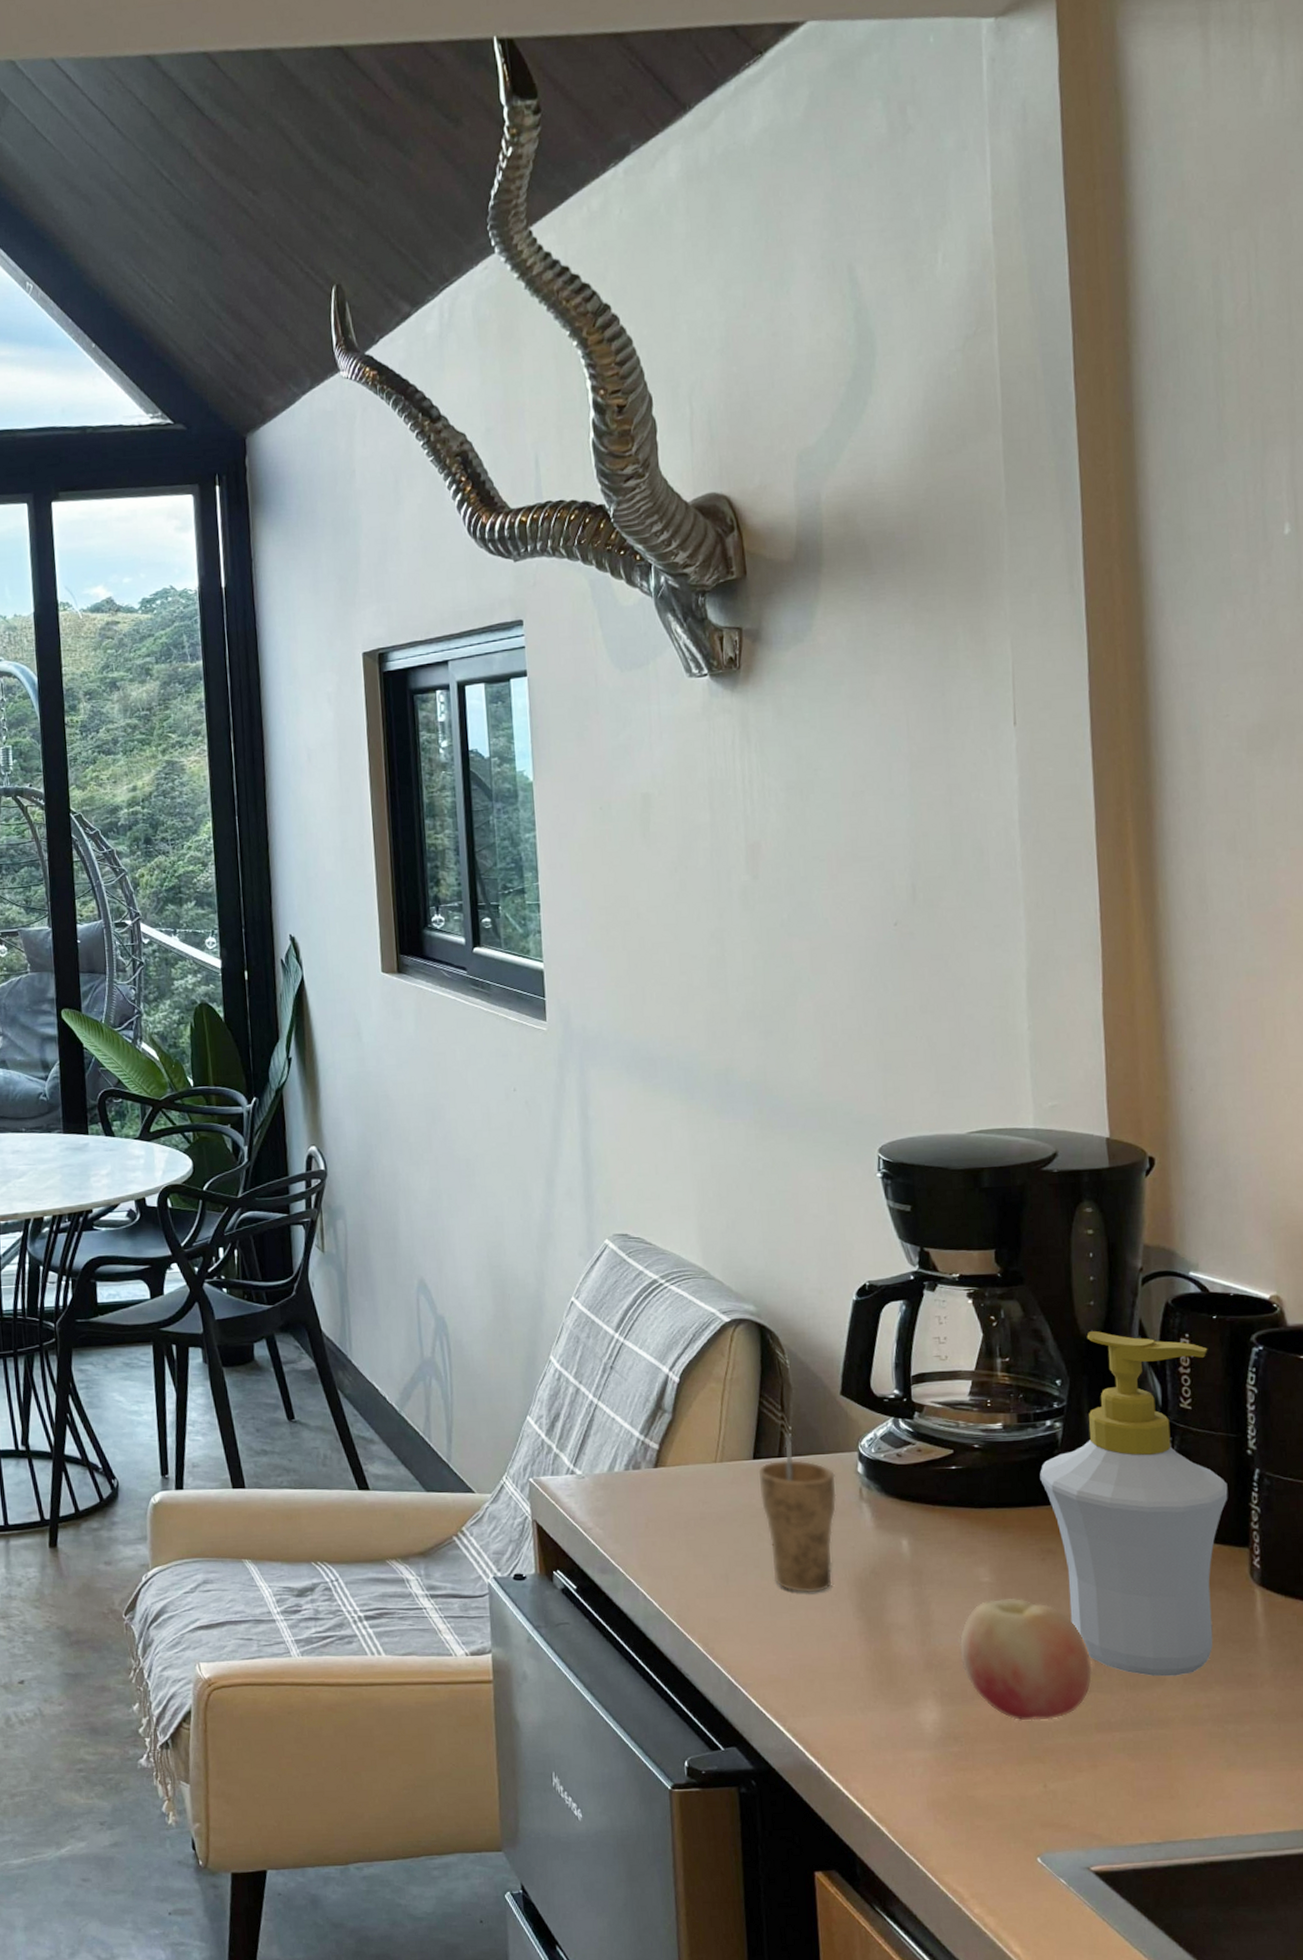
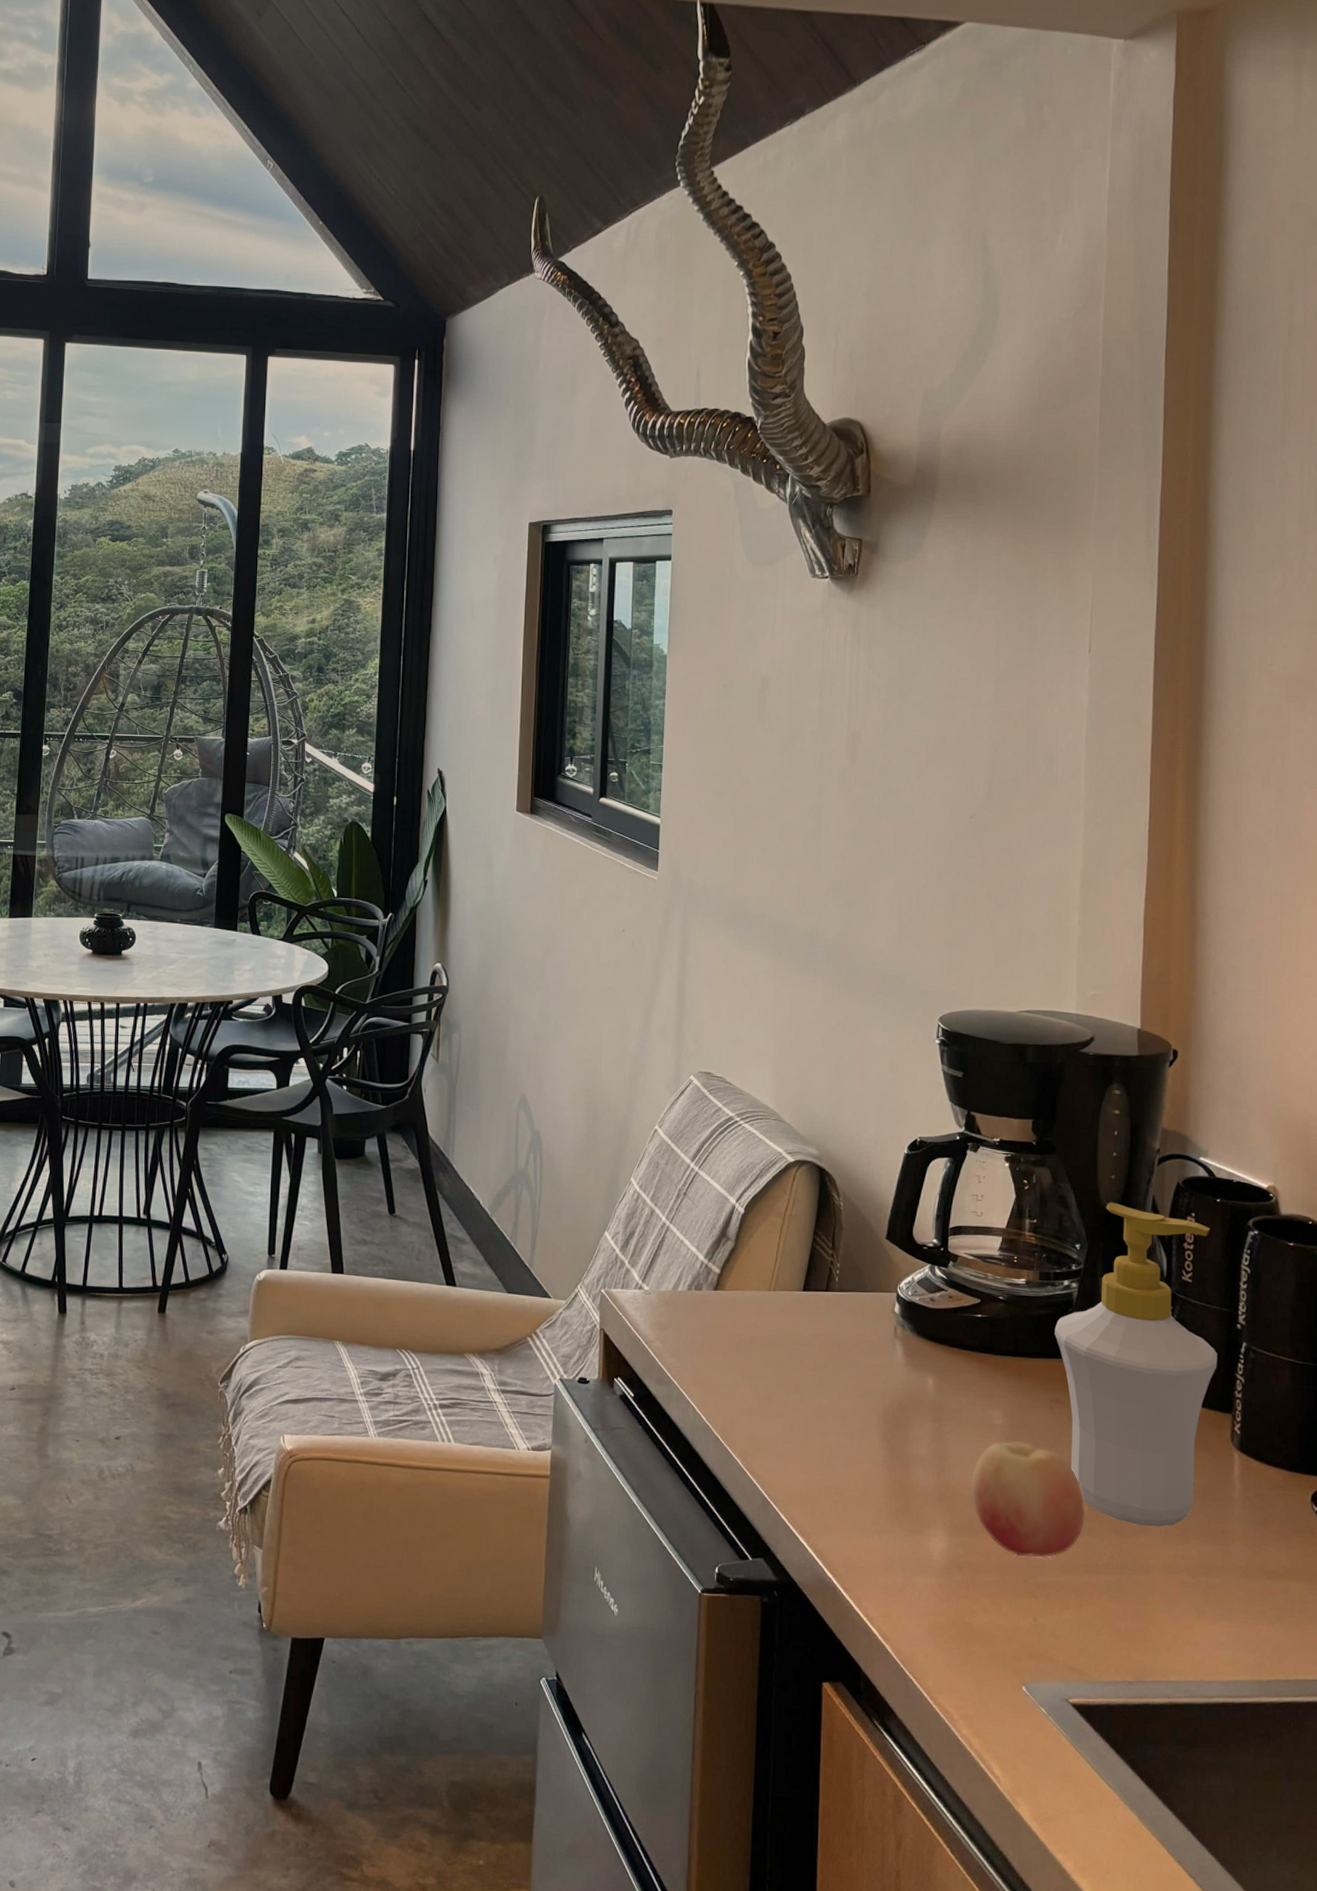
cup: present [758,1432,837,1593] -> none [806,1269,874,1420]

